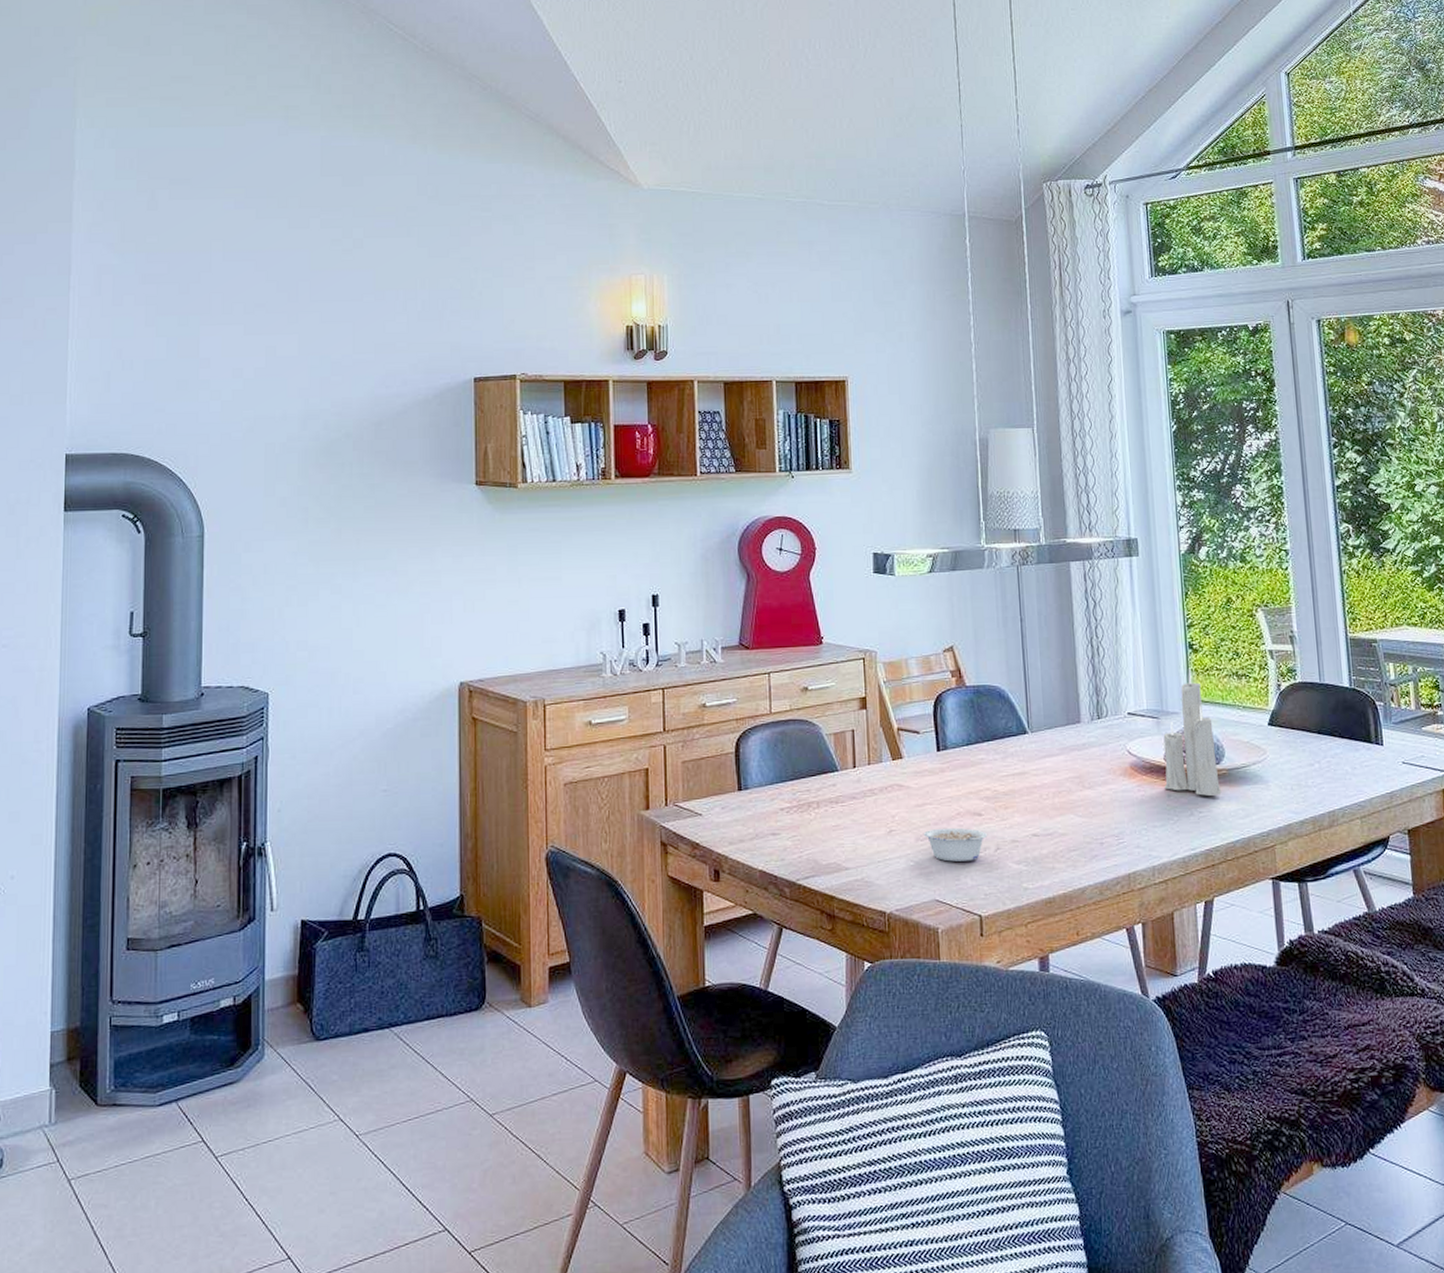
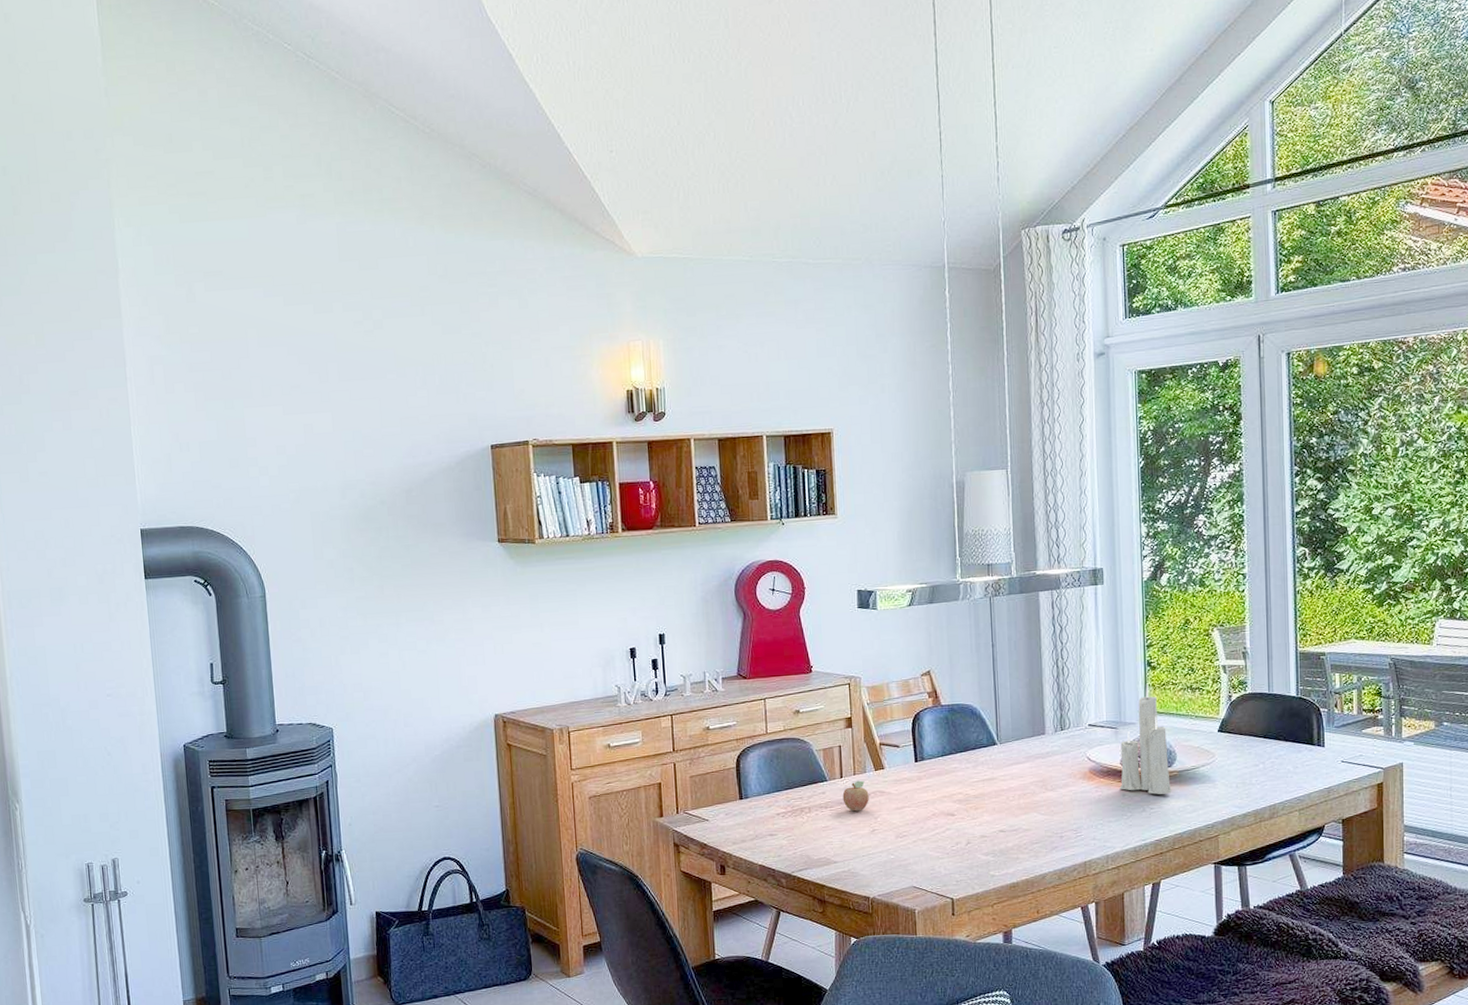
fruit: none [855,771,886,808] -> present [842,780,869,812]
legume: present [923,827,988,862] -> none [902,826,960,855]

